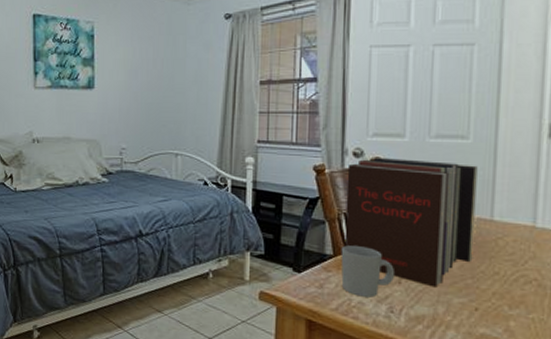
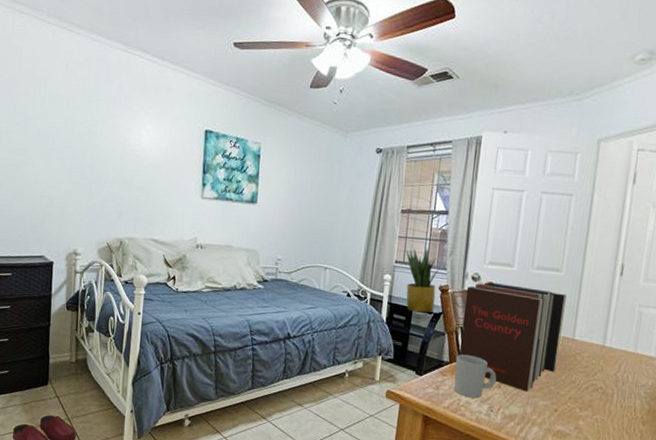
planter: none [269,121,312,199] -> present [405,246,440,313]

